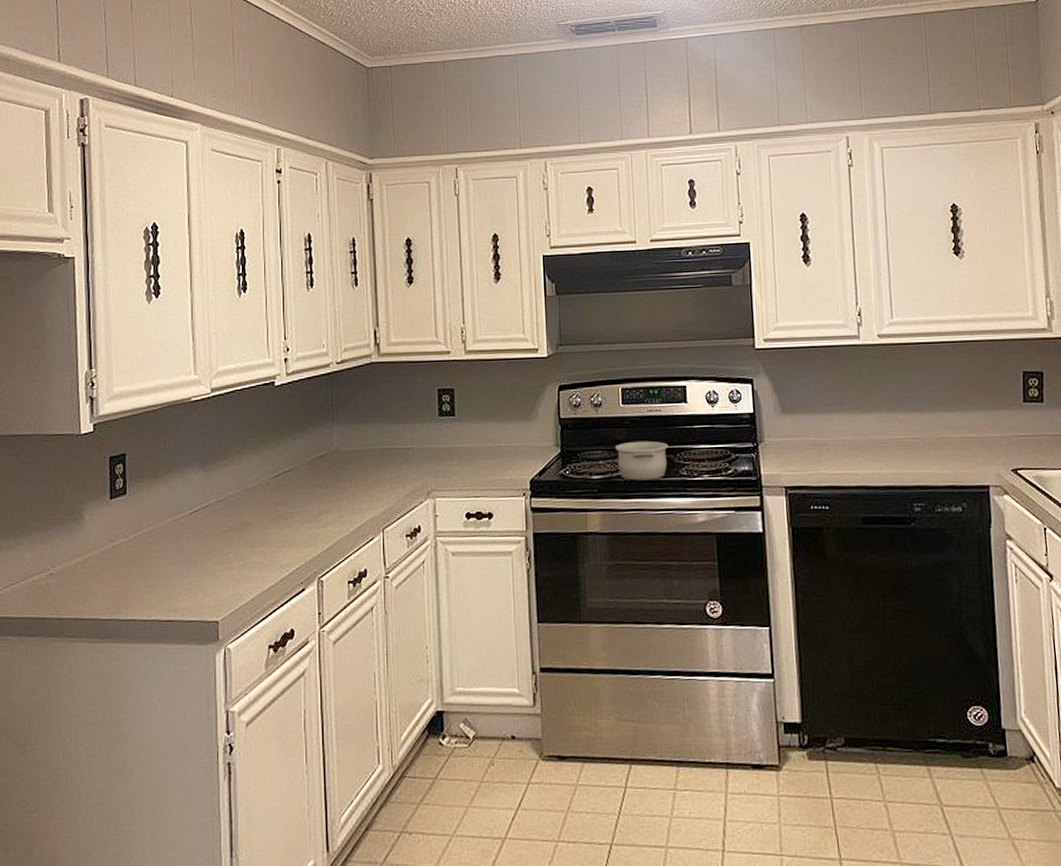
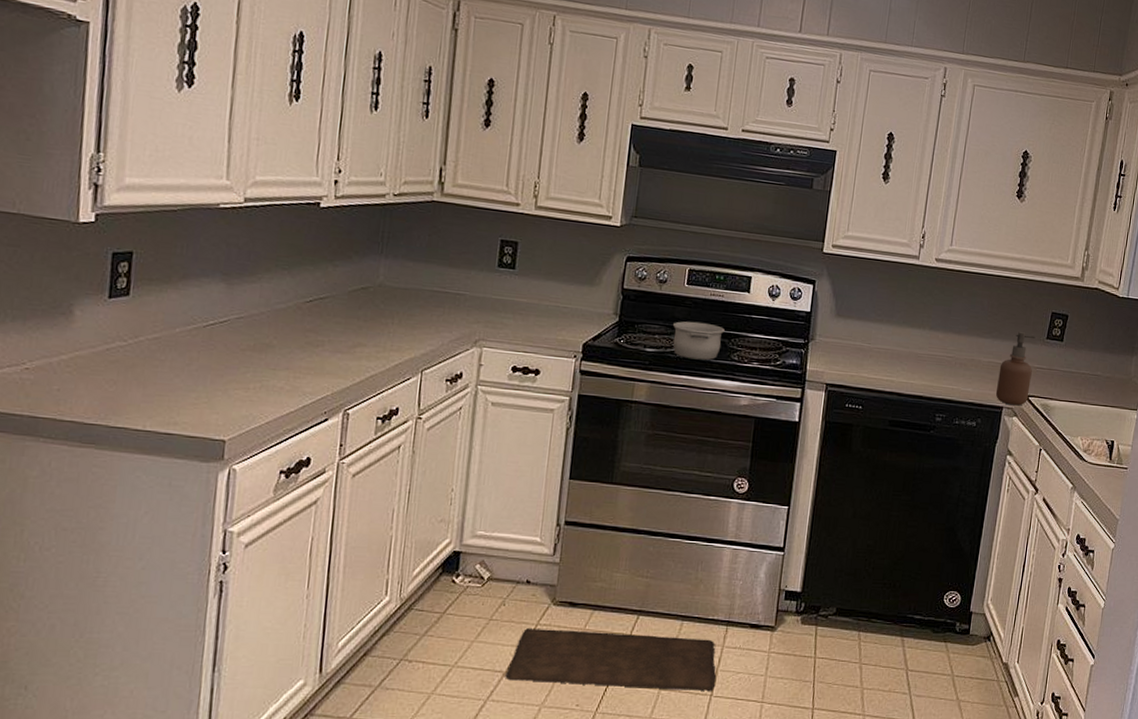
doormat: none [505,785,726,848] -> present [505,627,717,692]
soap dispenser: none [975,399,1017,483] -> present [995,332,1036,406]

